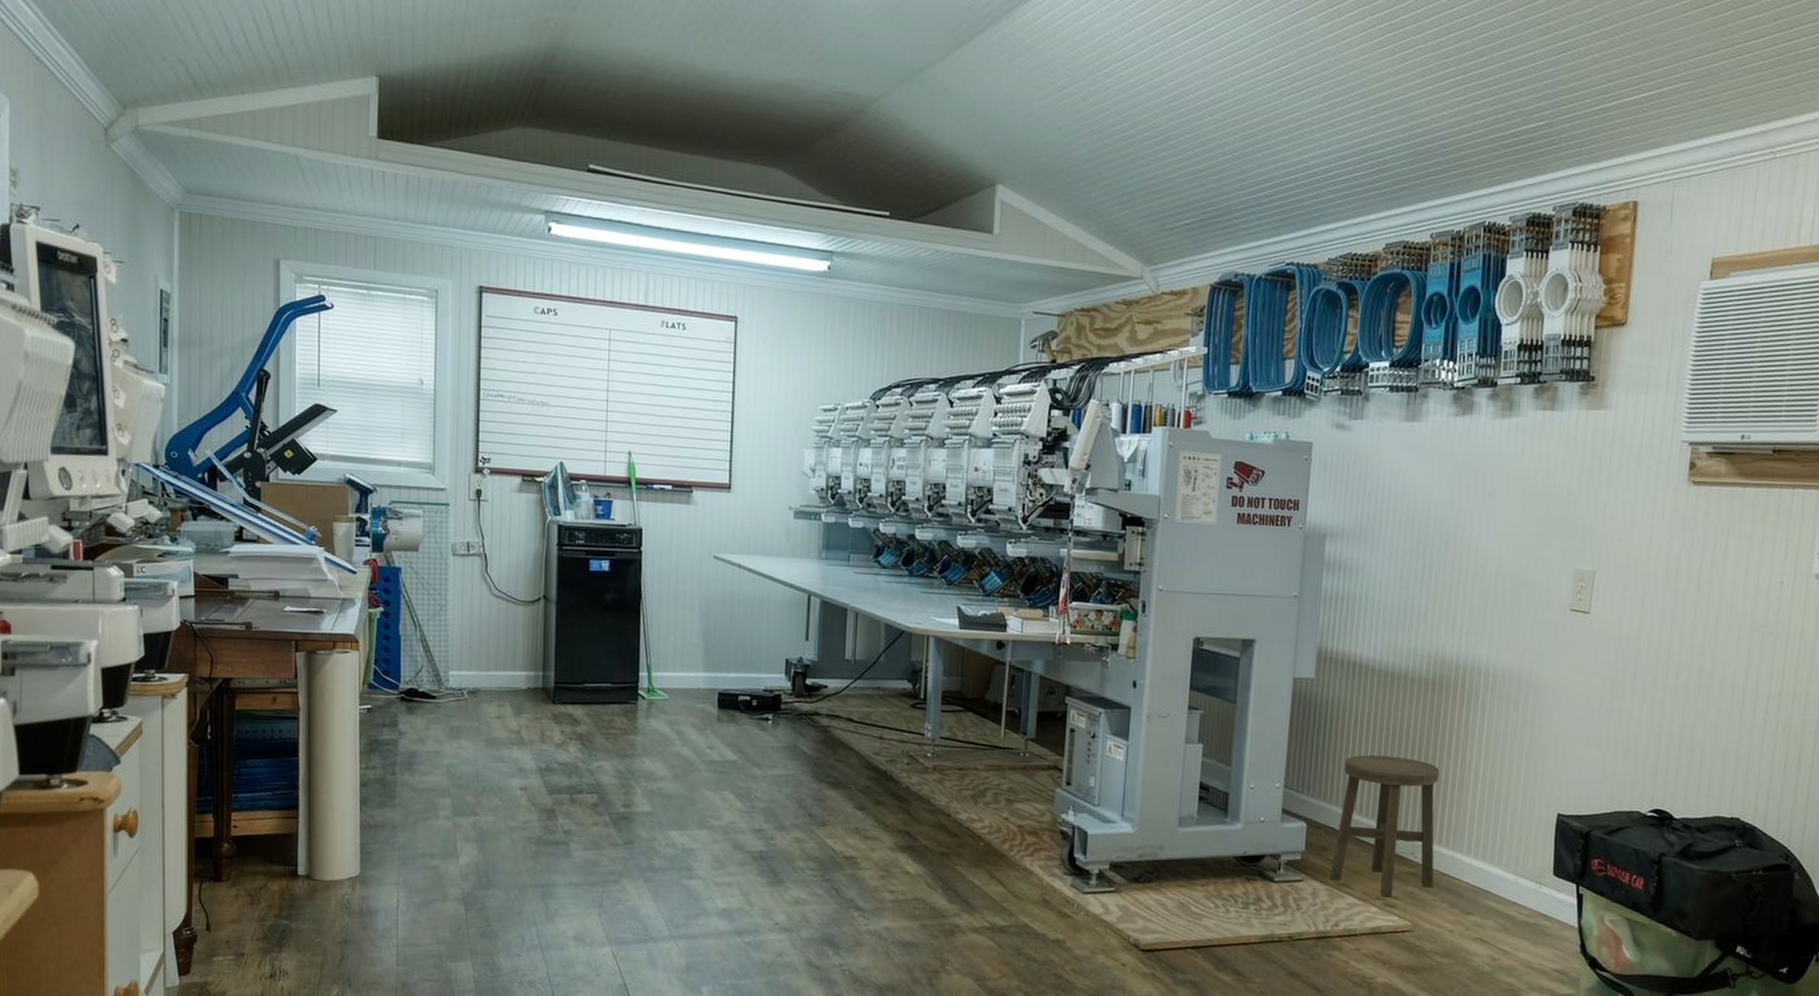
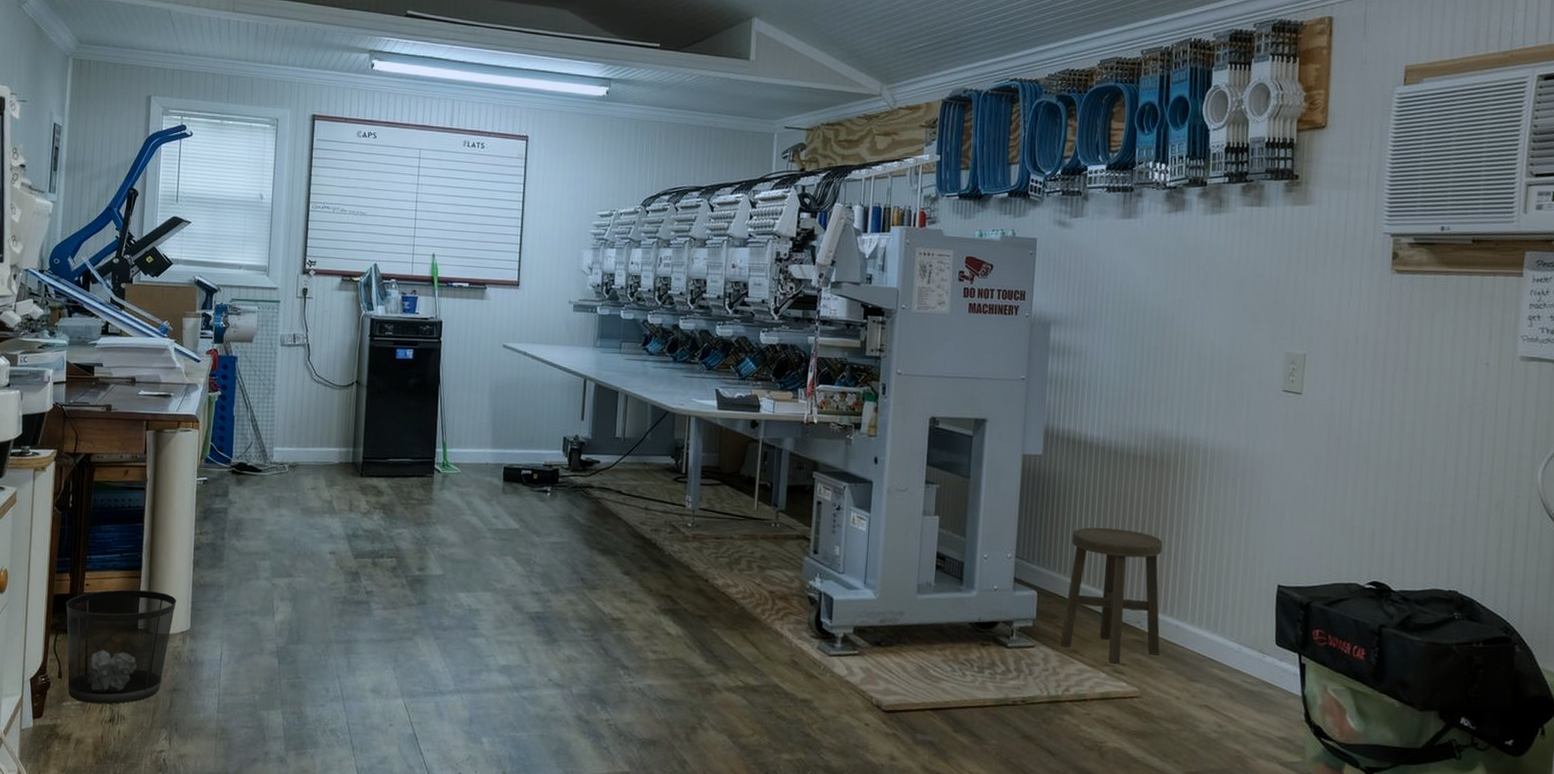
waste bin: none [210,831,342,959] -> present [66,589,177,704]

